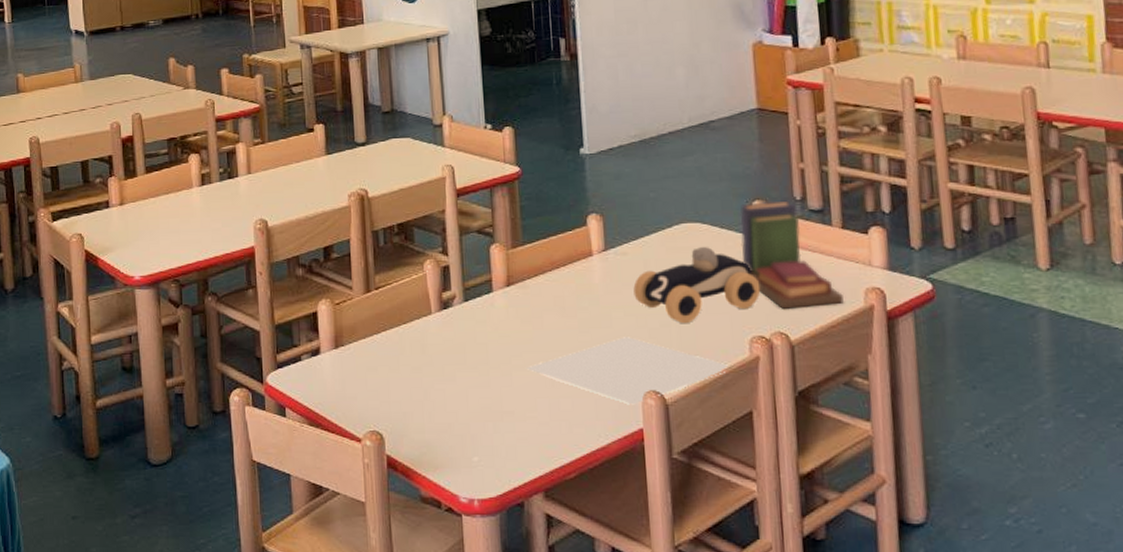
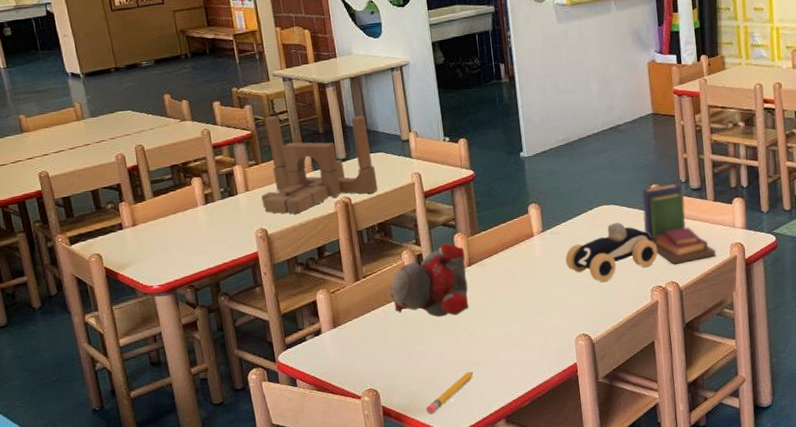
toy blocks: none [264,88,401,205] -> present [261,115,378,214]
toy animal: none [406,255,505,348] -> present [389,243,468,317]
pencil: none [441,424,505,474] -> present [426,371,474,415]
paper sheet: present [526,337,729,405] -> none [487,296,637,347]

